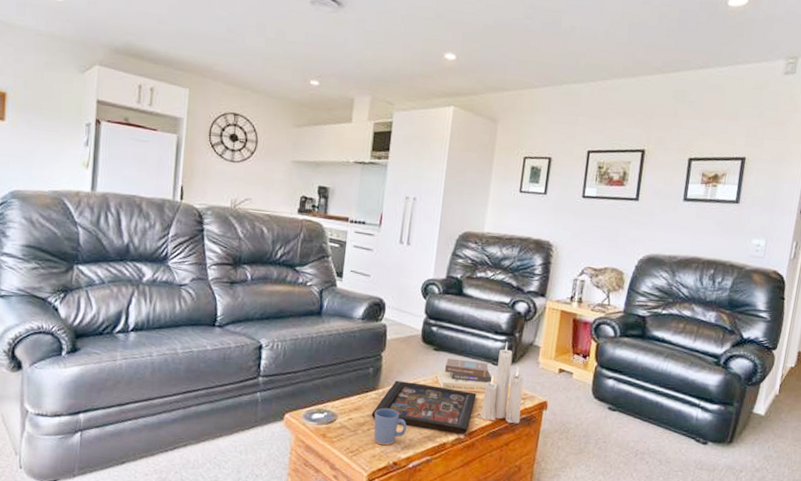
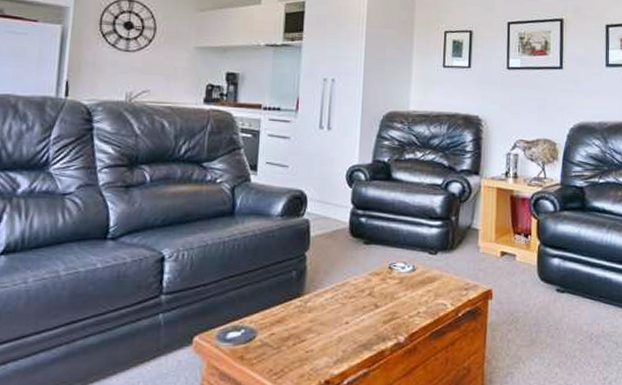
decorative tray: present [371,381,477,434] -> none [296,283,415,337]
mug: present [373,407,407,446] -> none [300,316,338,362]
books: present [436,358,492,393] -> none [369,251,430,287]
candle: present [480,341,524,424] -> none [420,226,465,318]

